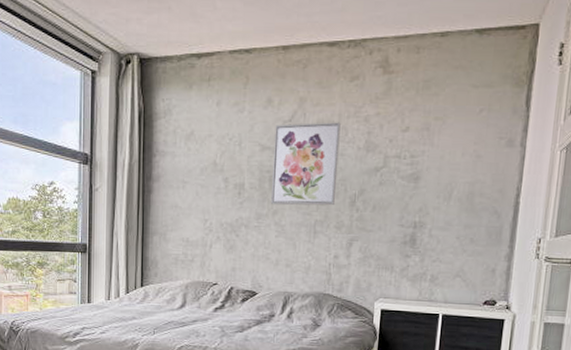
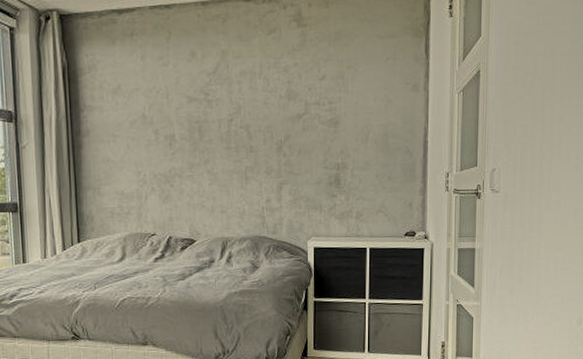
wall art: present [270,122,341,206] -> none [200,73,264,155]

